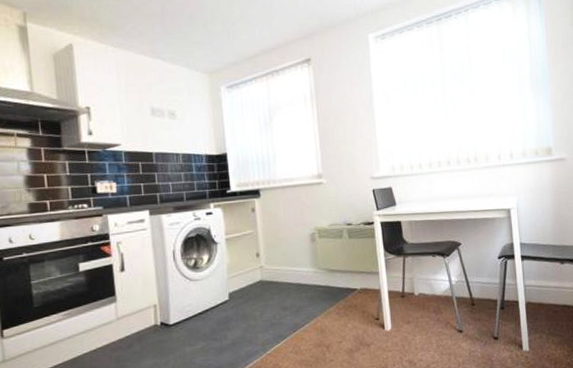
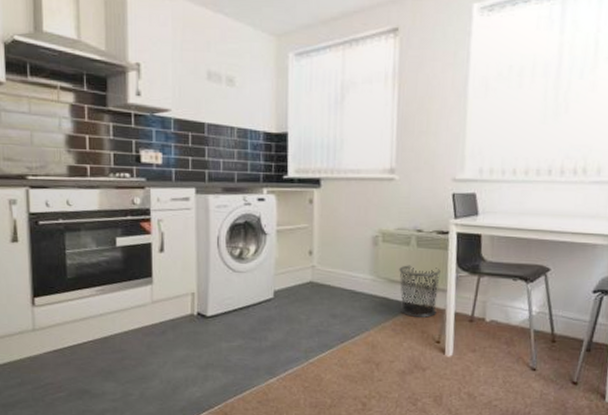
waste bin: none [336,254,372,300] -> present [399,265,441,318]

